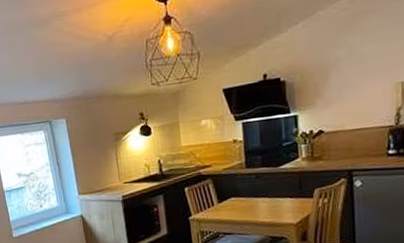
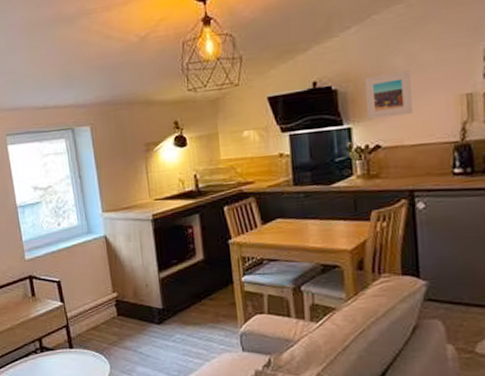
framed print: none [310,61,353,108] -> present [365,70,413,120]

